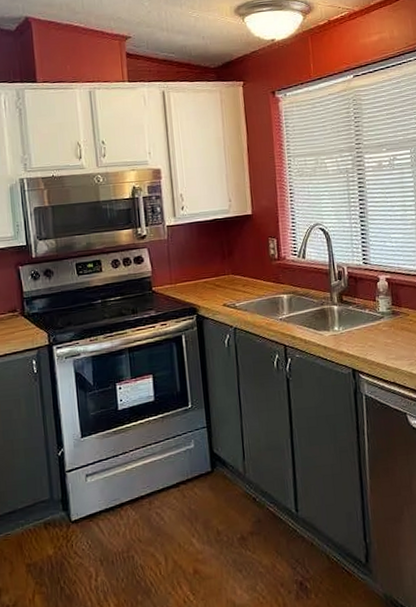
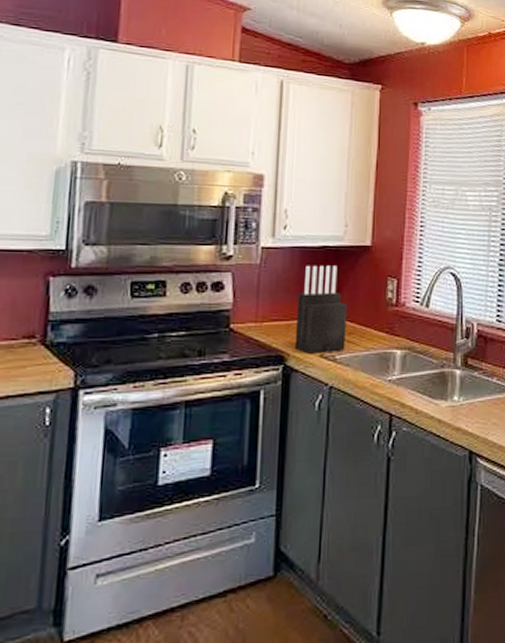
knife block: none [200,233,242,304] -> present [294,265,348,354]

